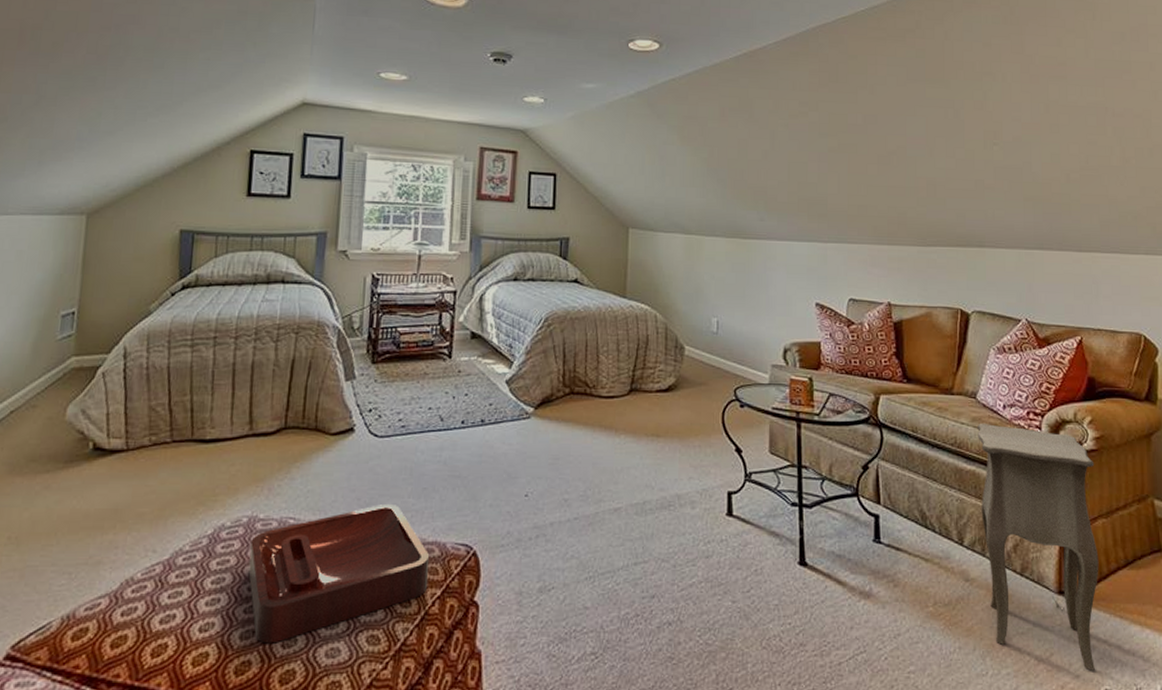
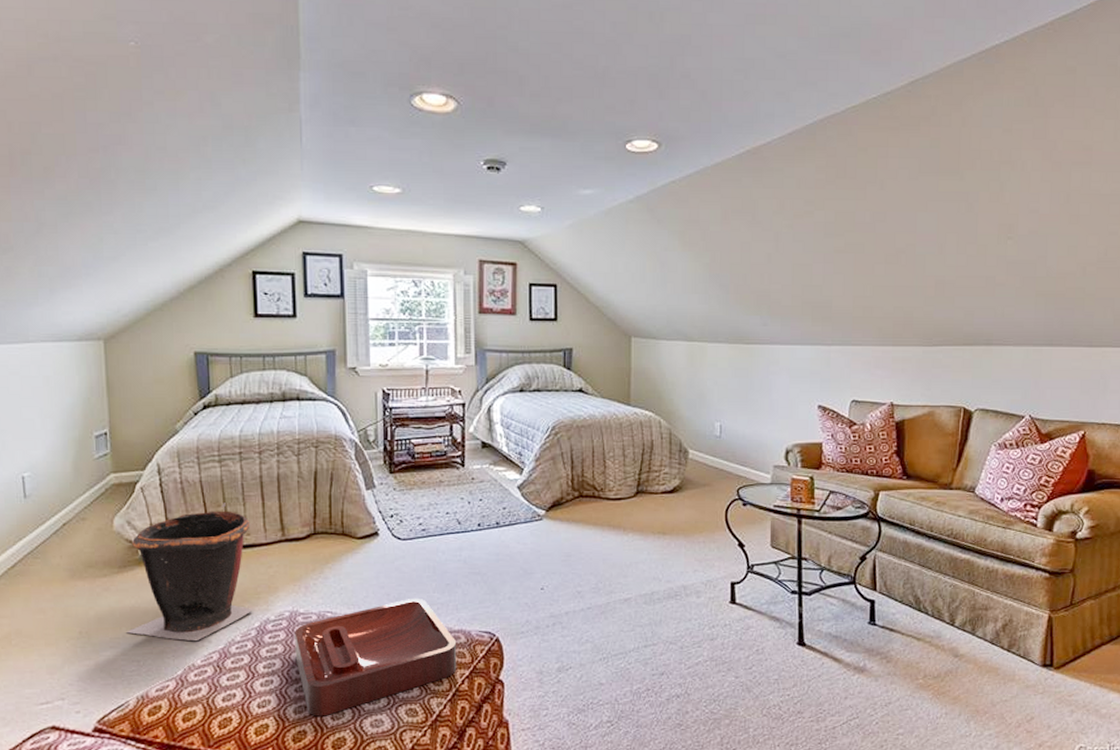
waste bin: none [62,392,217,551] -> present [127,503,254,642]
side table: present [977,424,1099,671] -> none [973,516,1088,732]

